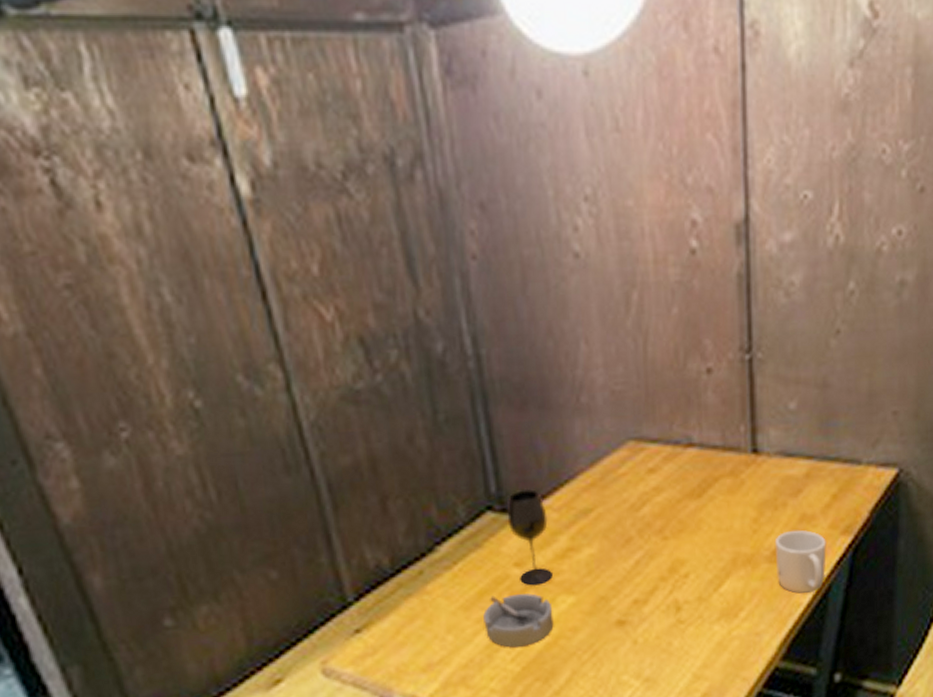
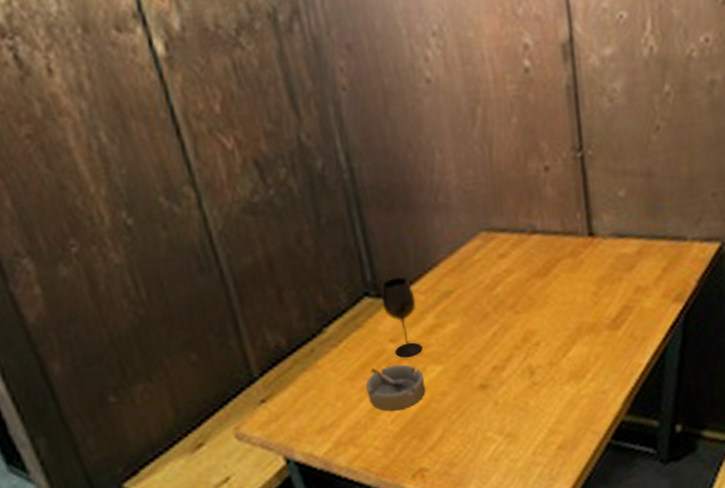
mug: present [774,529,826,594] -> none [613,300,661,356]

